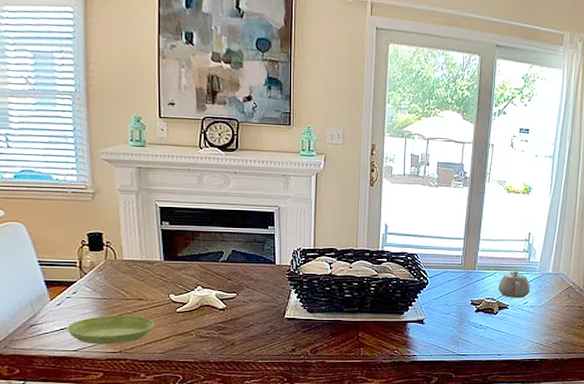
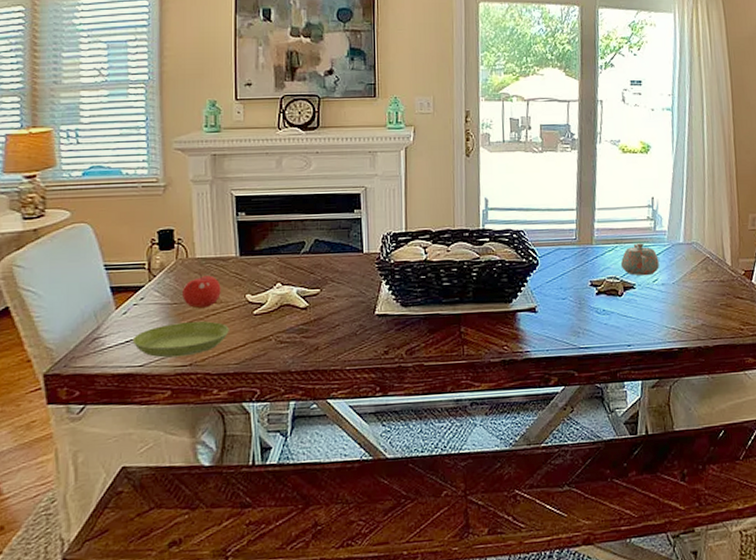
fruit: none [112,272,147,305] -> present [182,272,221,309]

